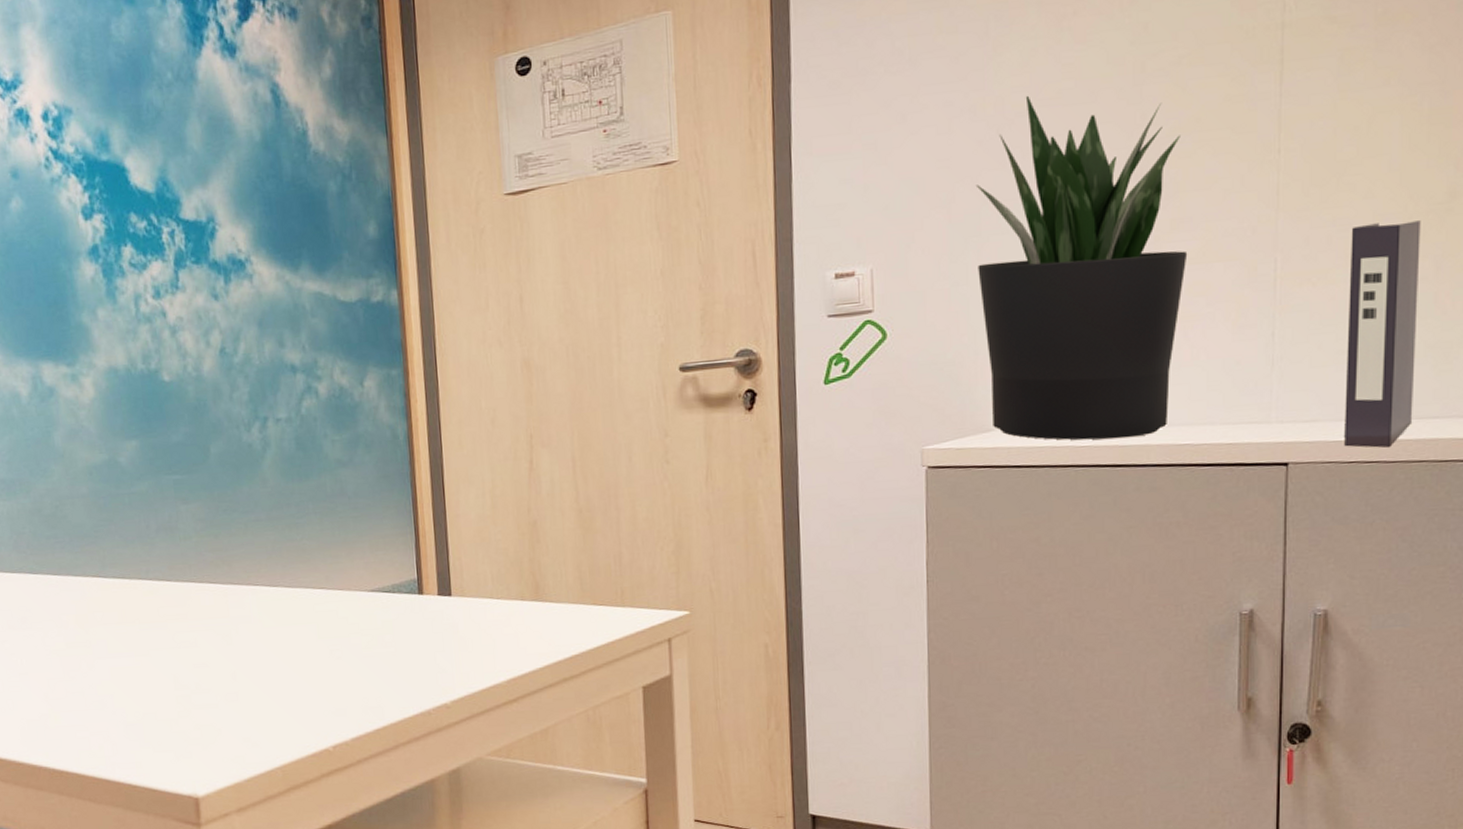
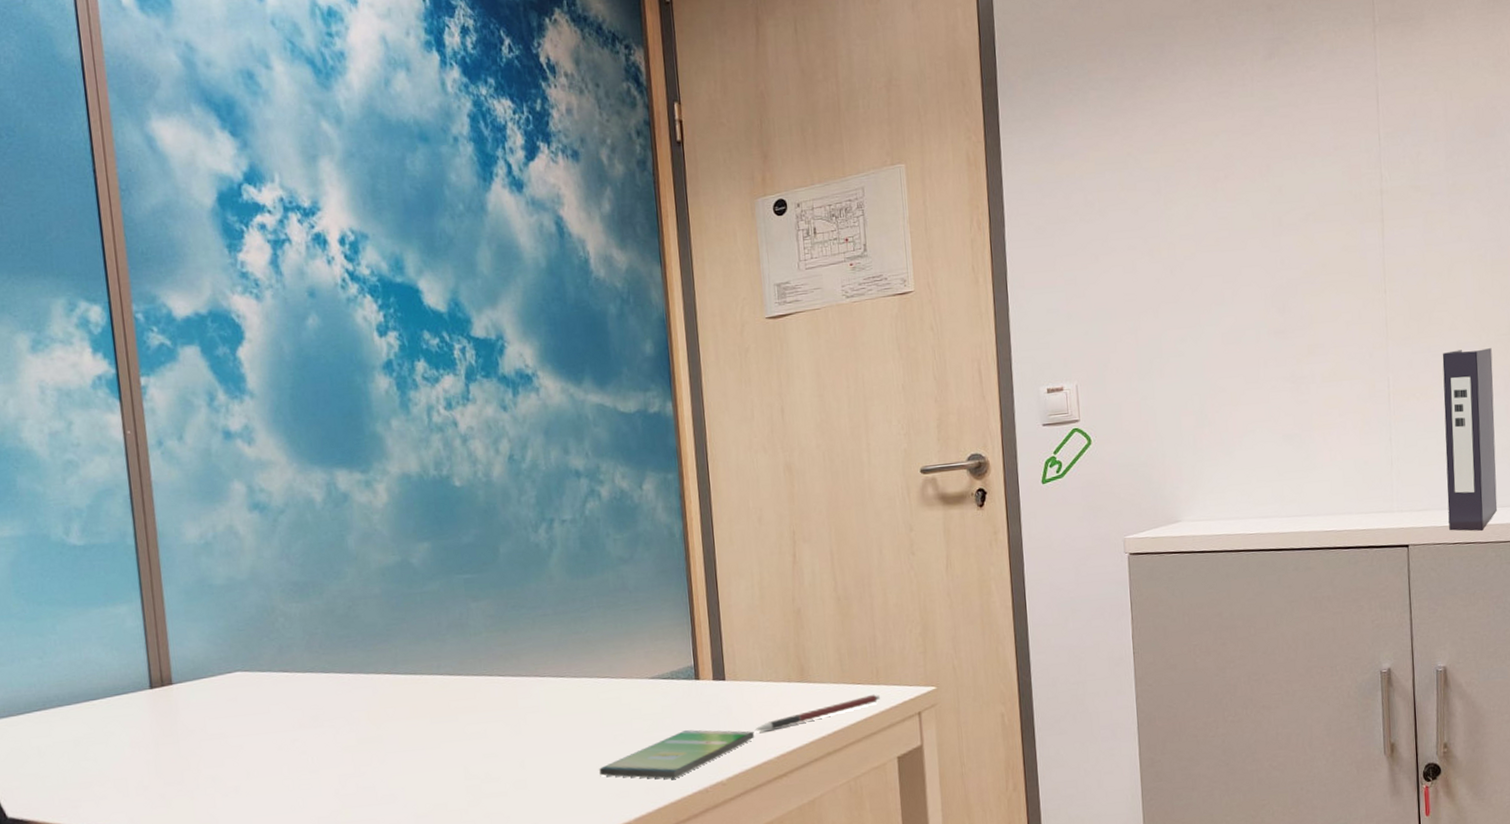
smartphone: none [314,648,483,699] -> present [599,730,755,779]
pen: none [484,617,625,652] -> present [755,694,880,732]
planter: present [975,95,1188,440] -> none [1156,242,1323,529]

